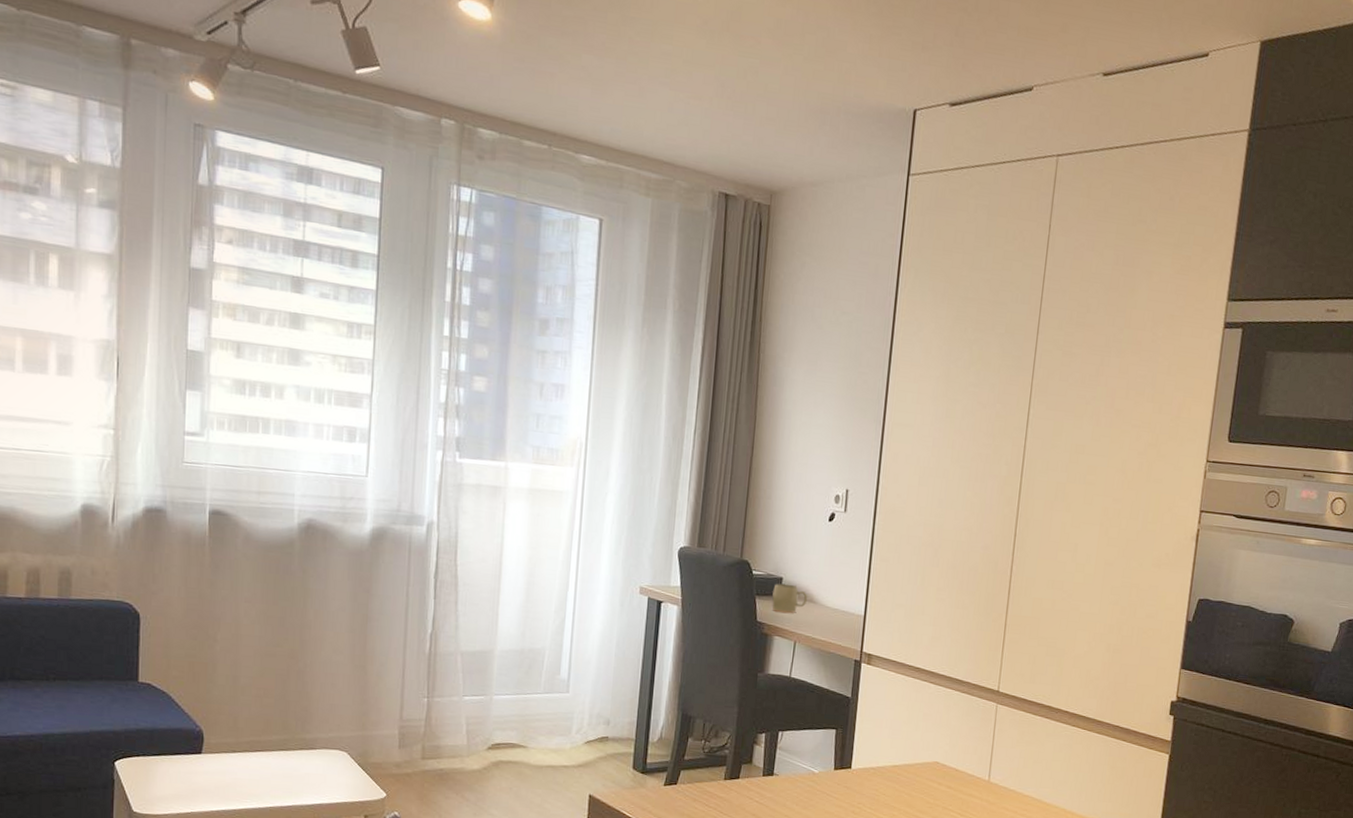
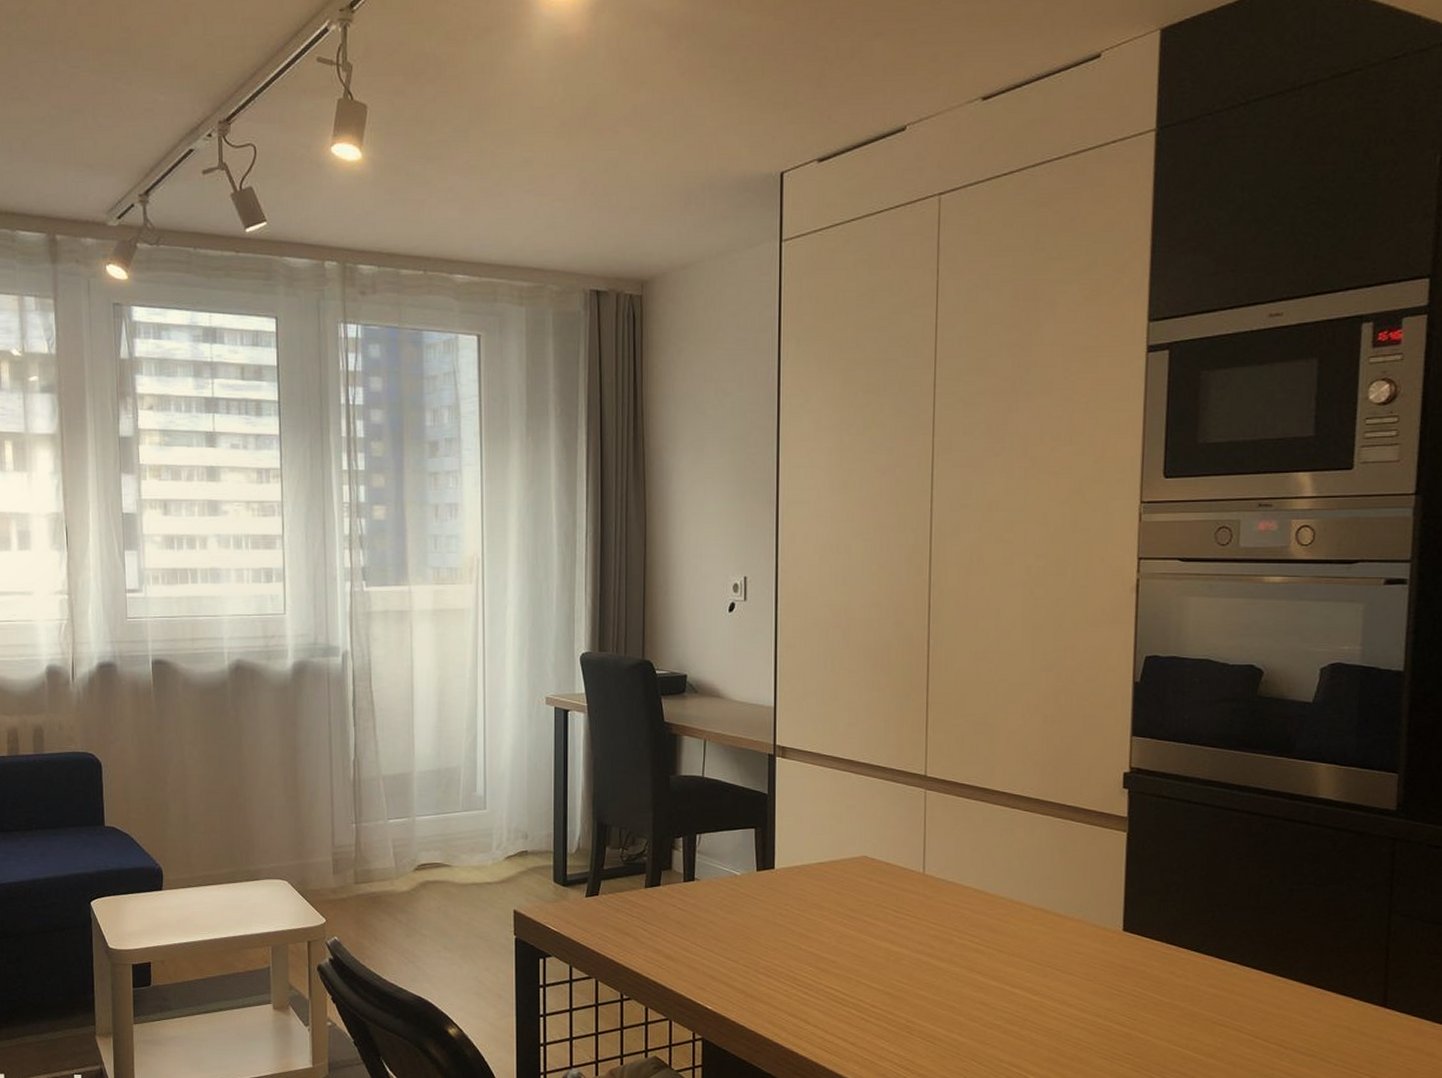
mug: present [772,583,808,613] -> none [678,681,714,710]

